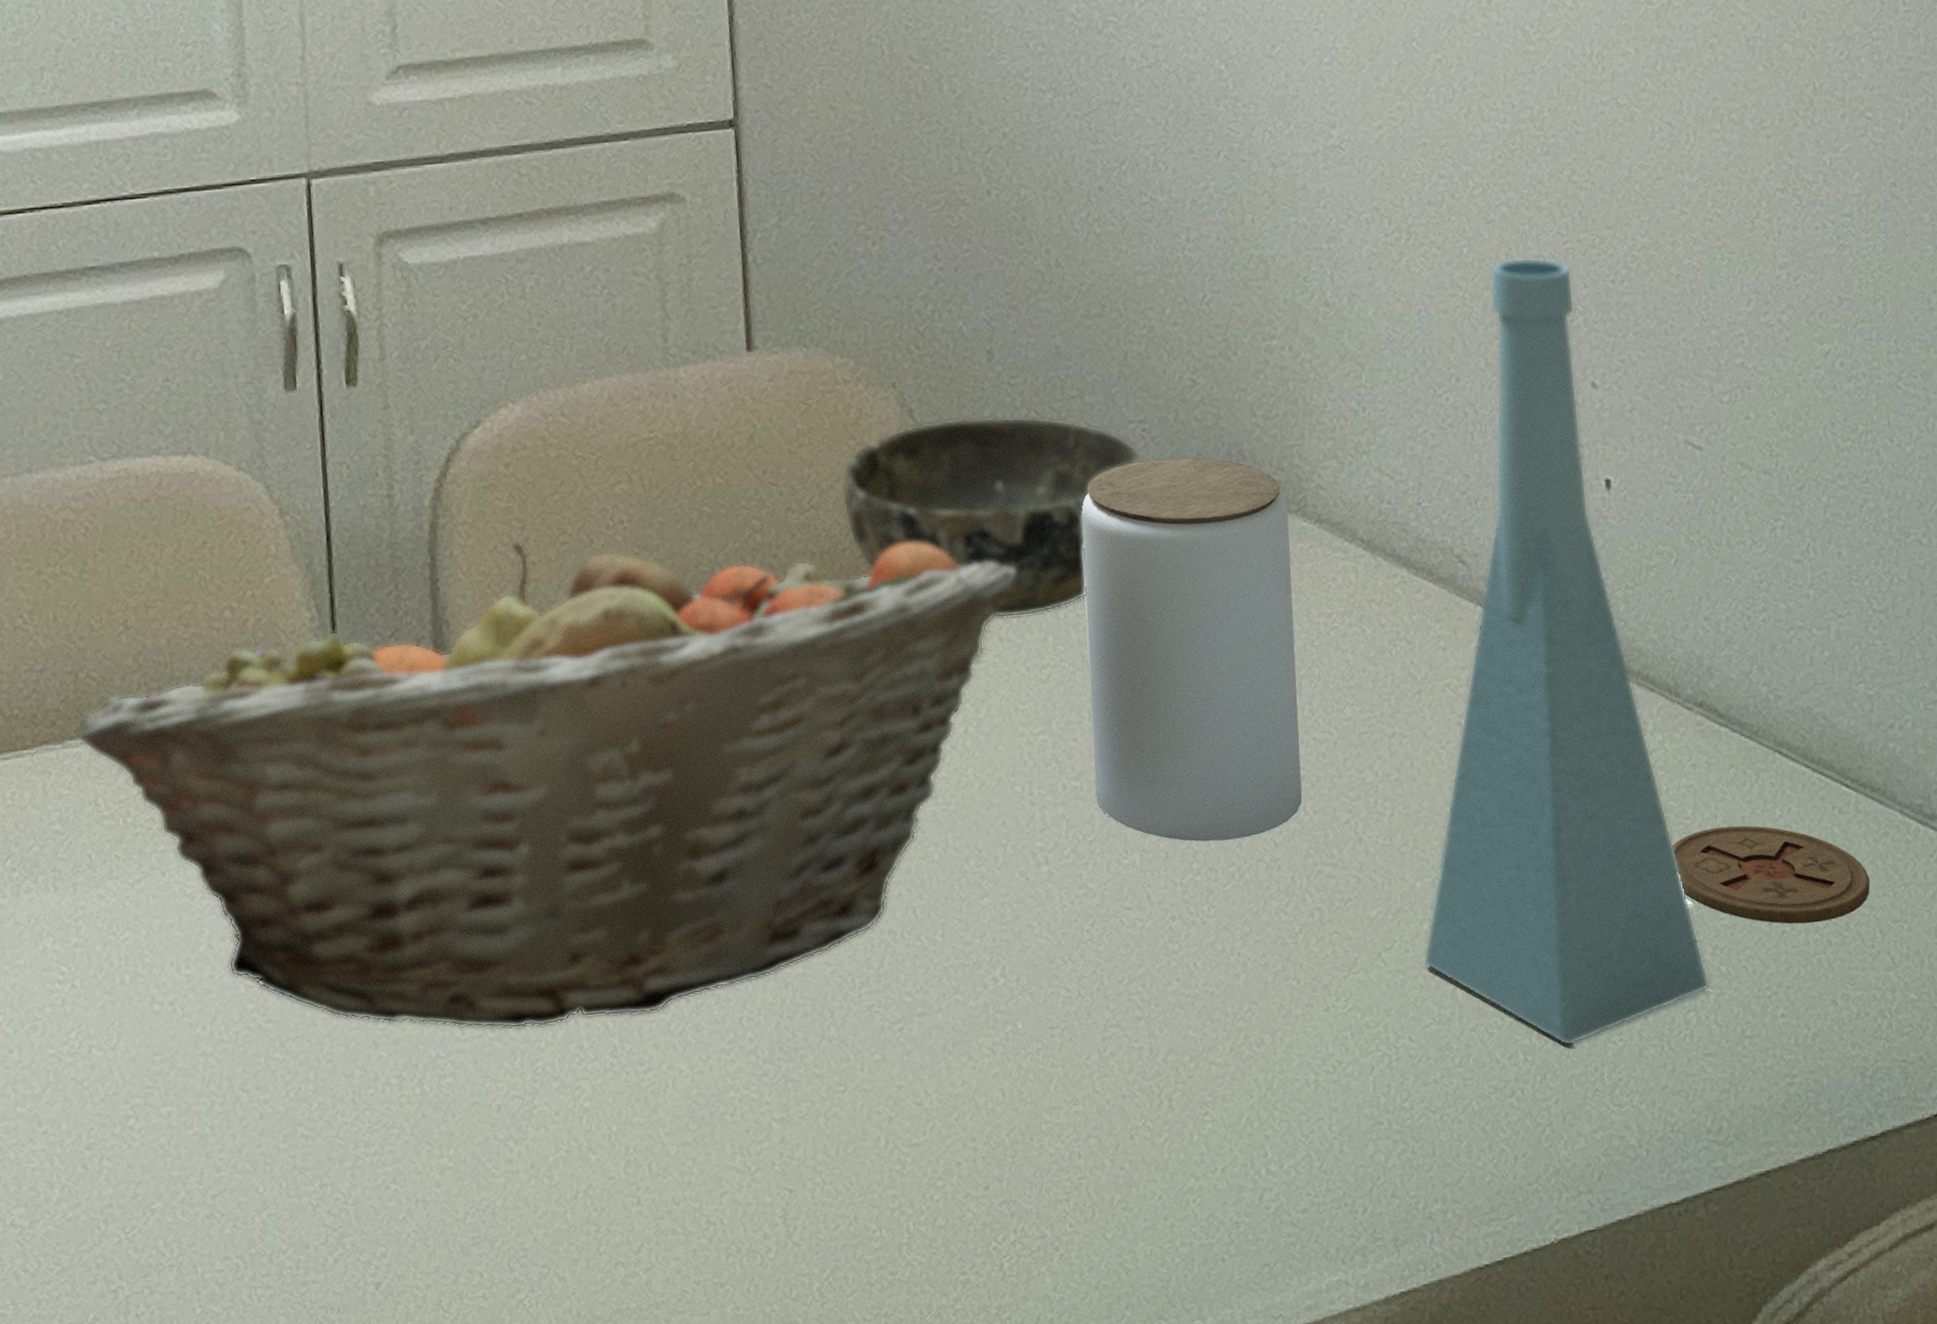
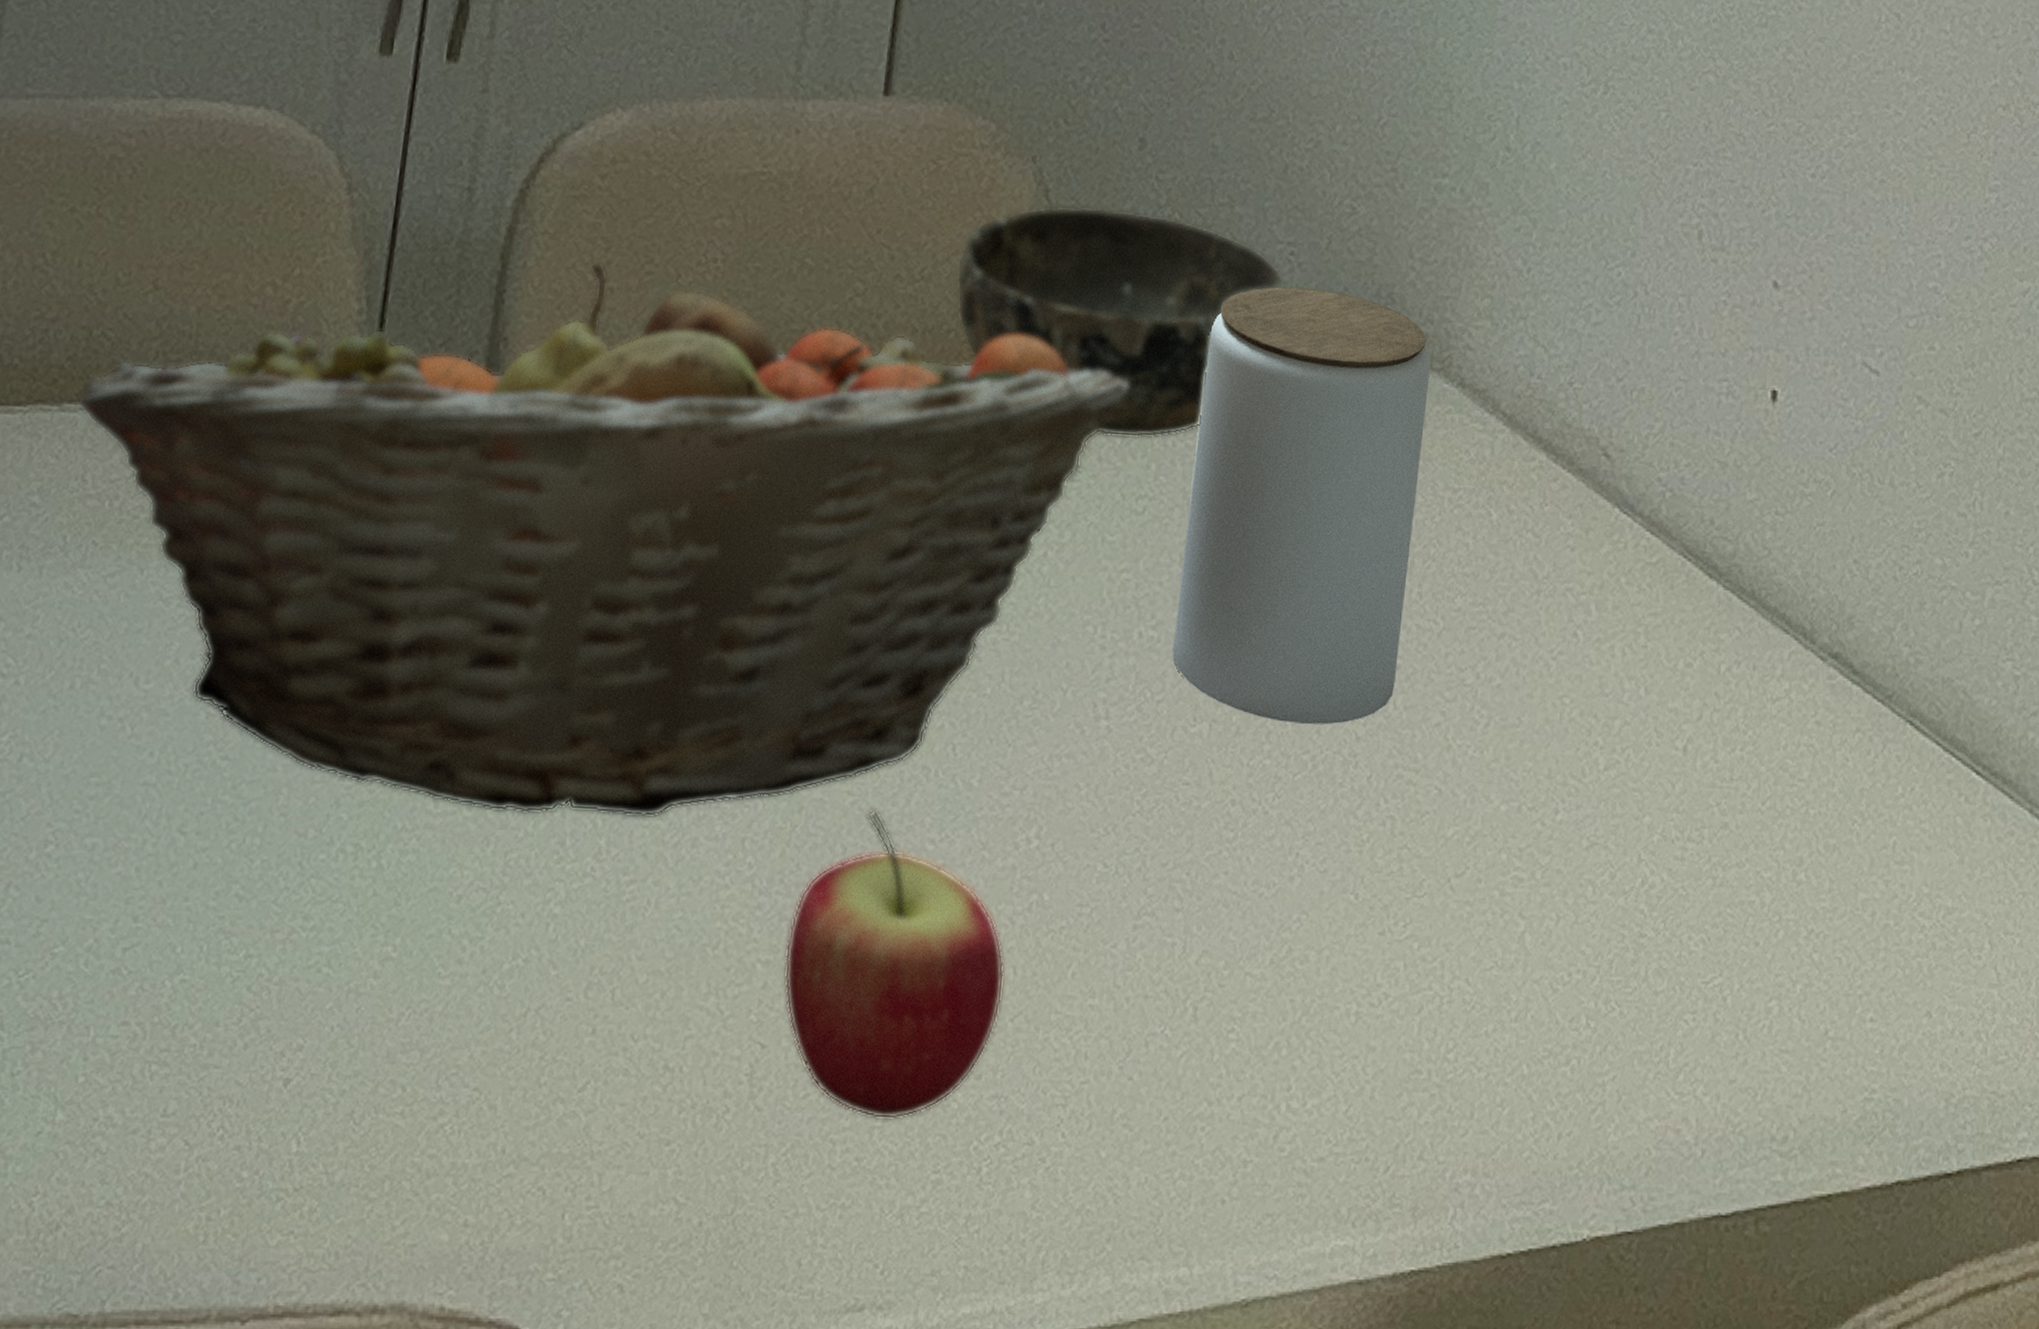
apple: none [795,974,996,1238] -> present [783,809,1005,1120]
vase: present [1423,257,1710,1046] -> none [1494,132,1799,1018]
coaster: present [1672,825,1870,924] -> none [1781,796,1987,921]

